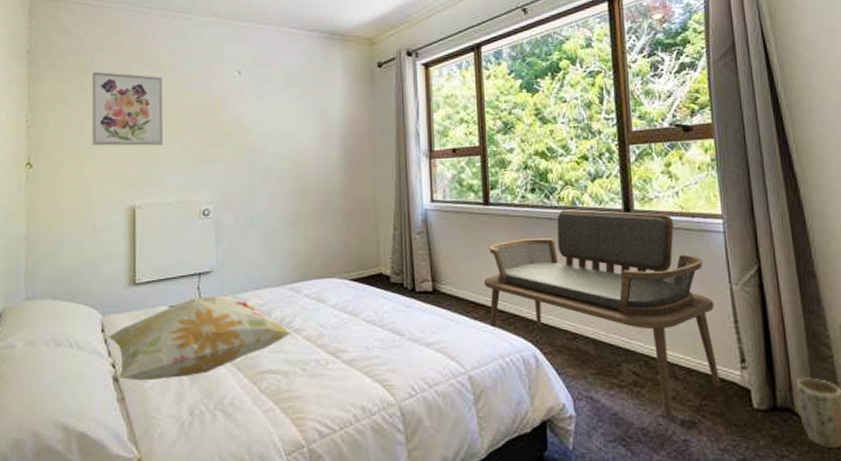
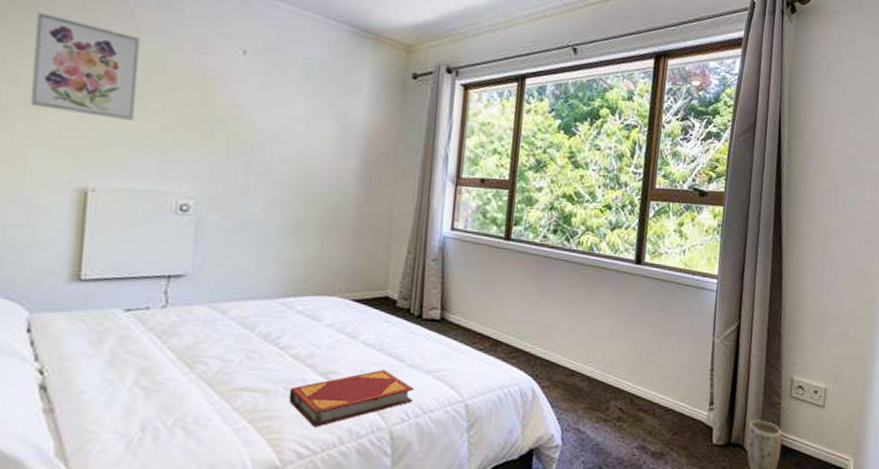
decorative pillow: present [108,295,293,381] -> none [36,302,279,392]
hardback book: none [306,346,417,405] -> present [288,370,414,427]
bench: present [484,209,721,418] -> none [493,254,698,450]

